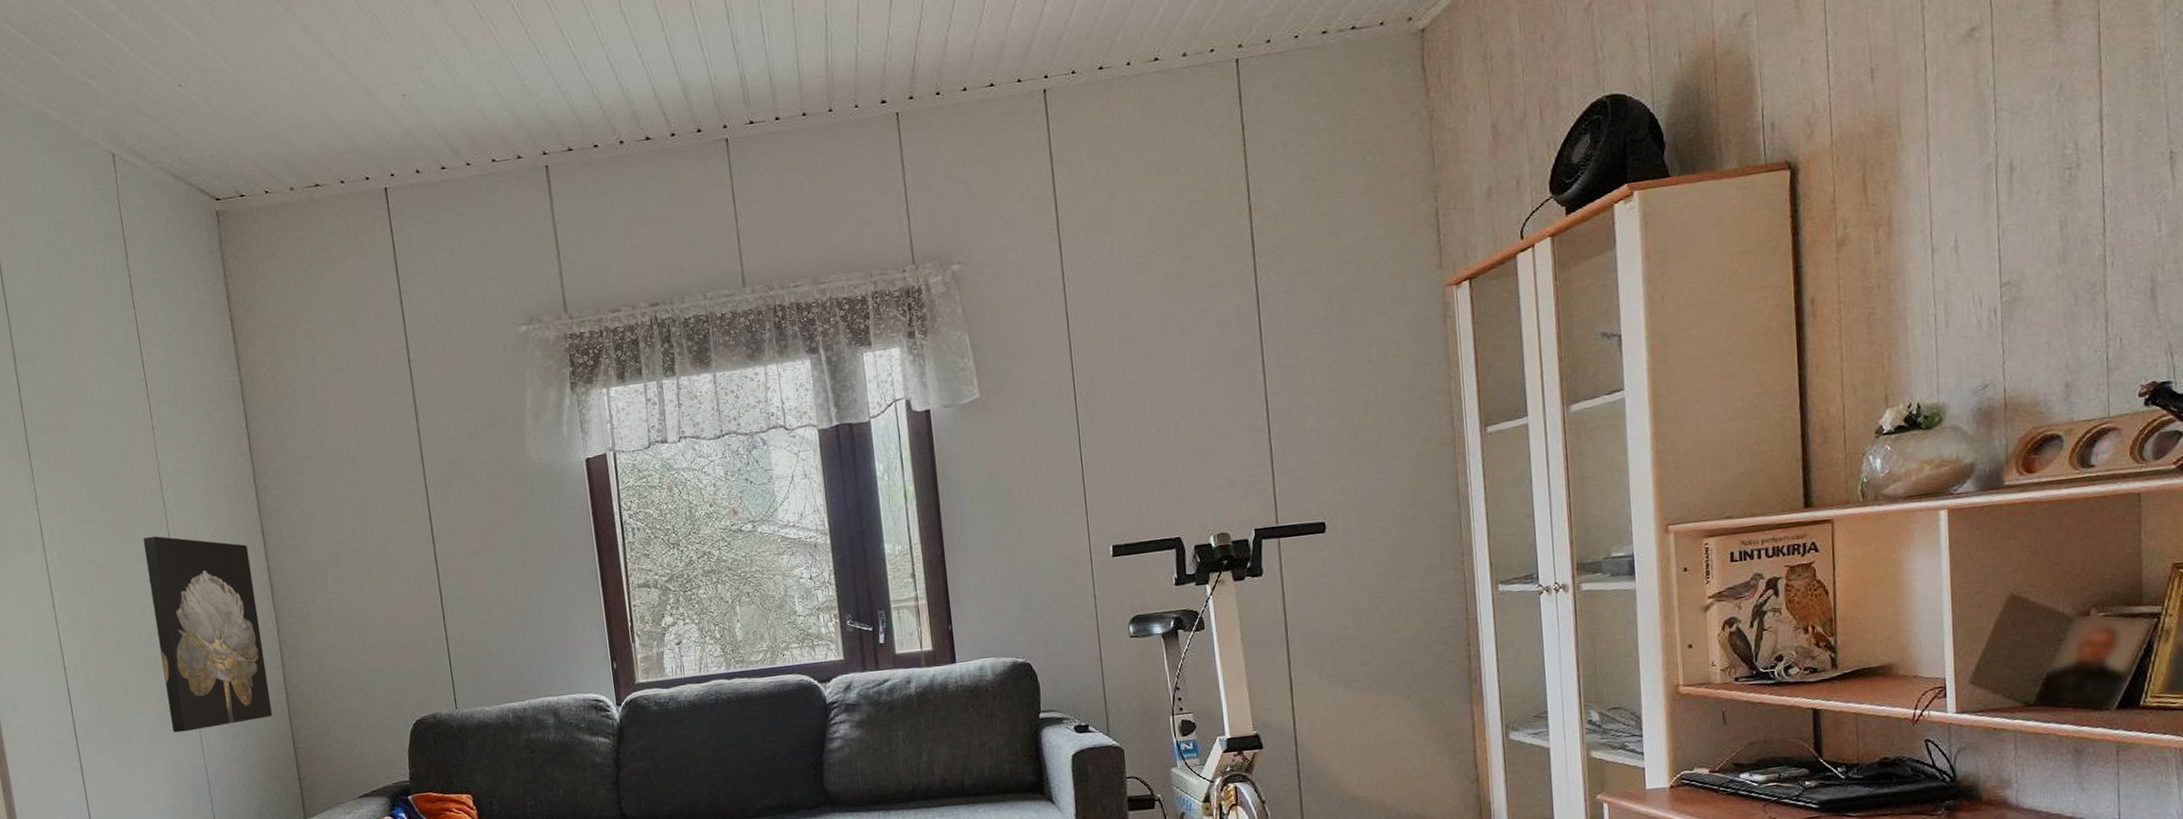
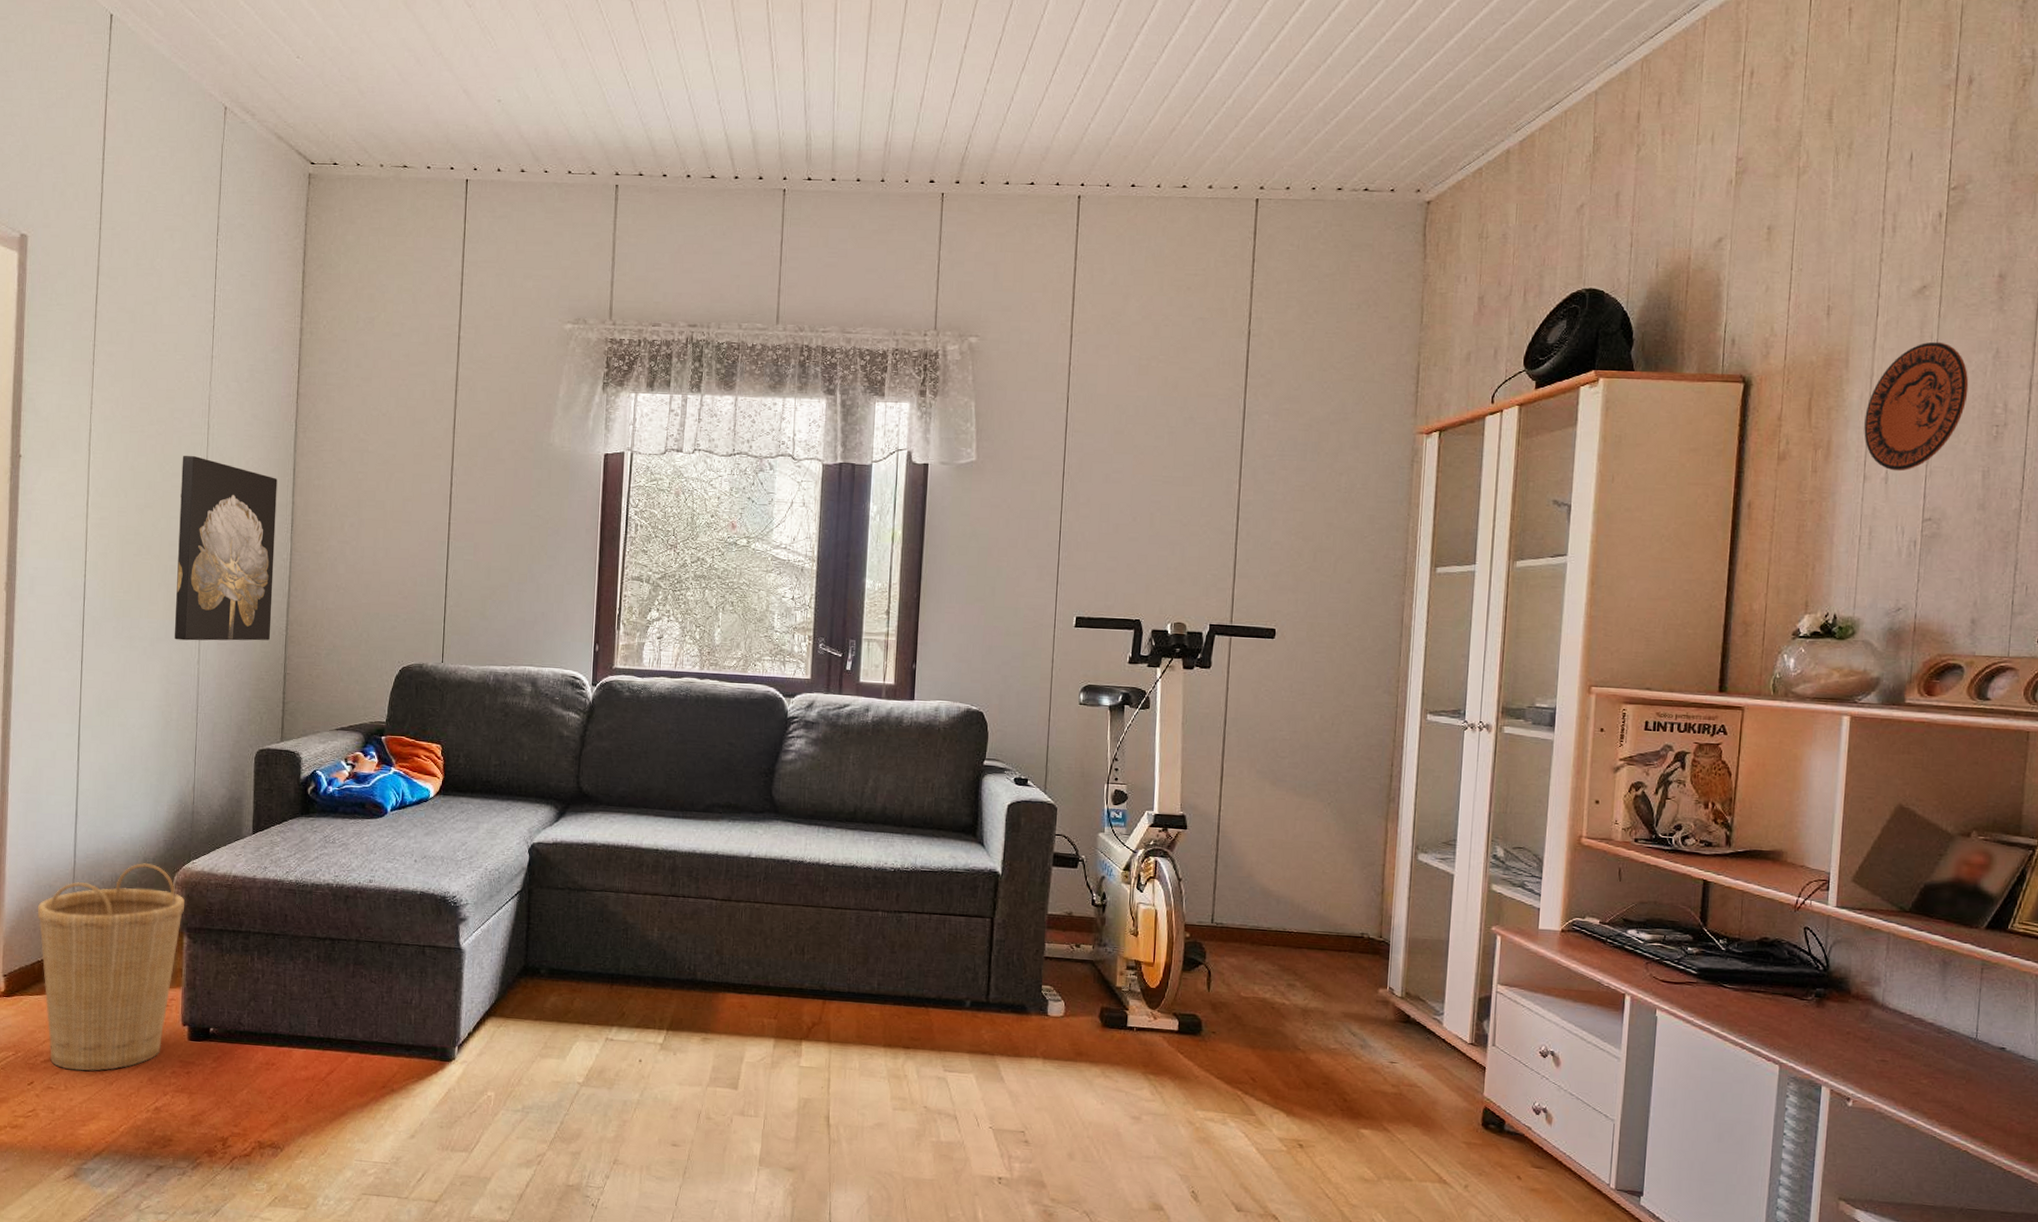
decorative plate: none [1925,86,2034,238] -> present [1864,341,1969,471]

